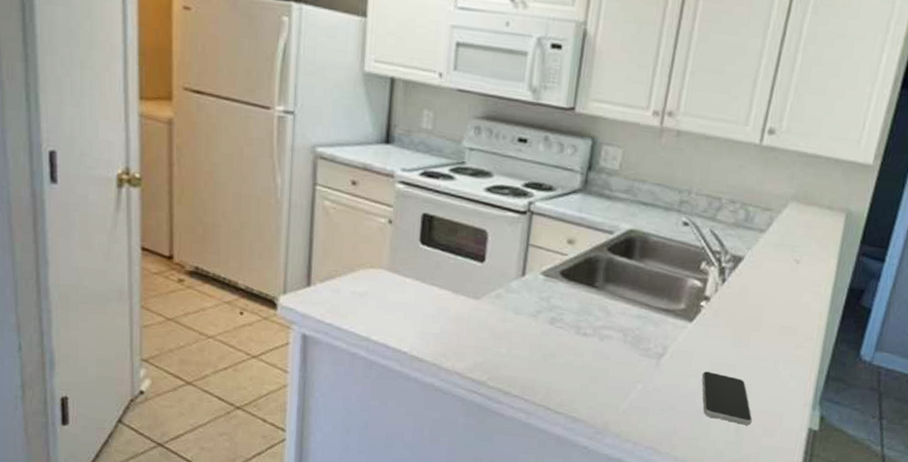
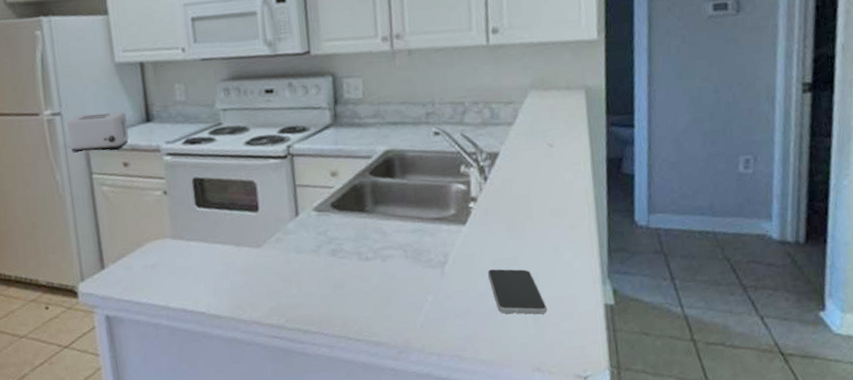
toaster: none [296,119,365,165] -> present [66,111,129,152]

